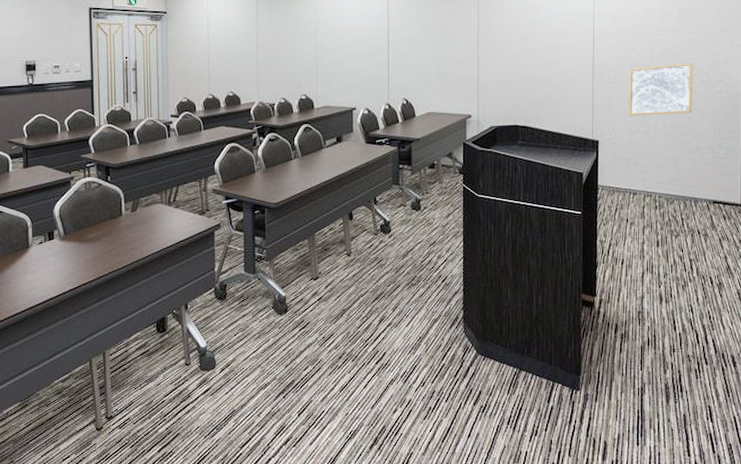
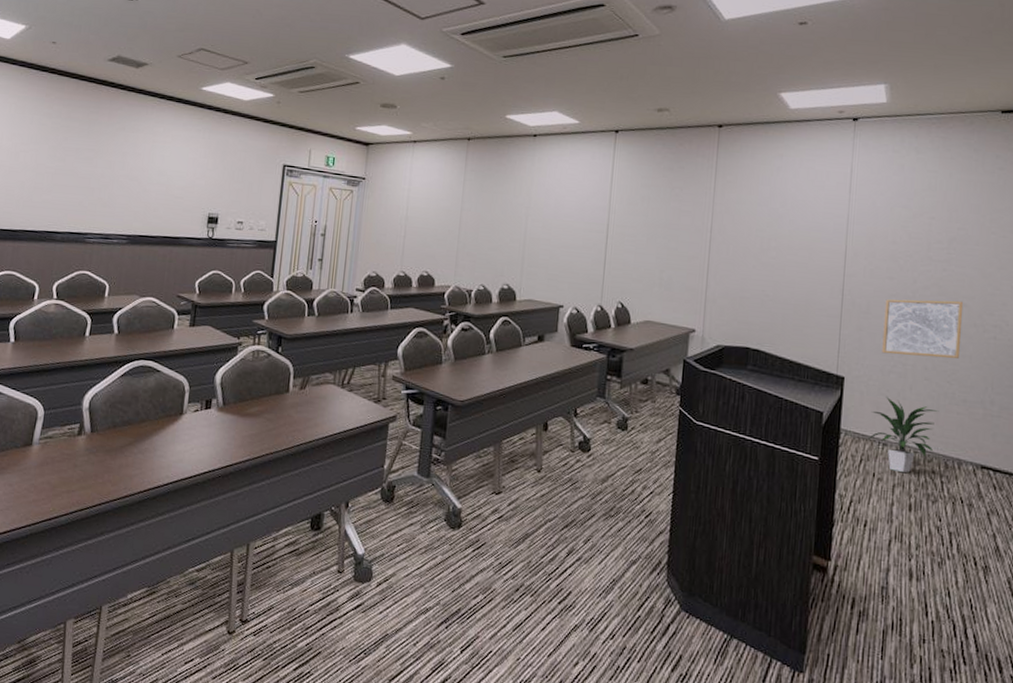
indoor plant: none [620,153,677,215] -> present [867,397,938,473]

